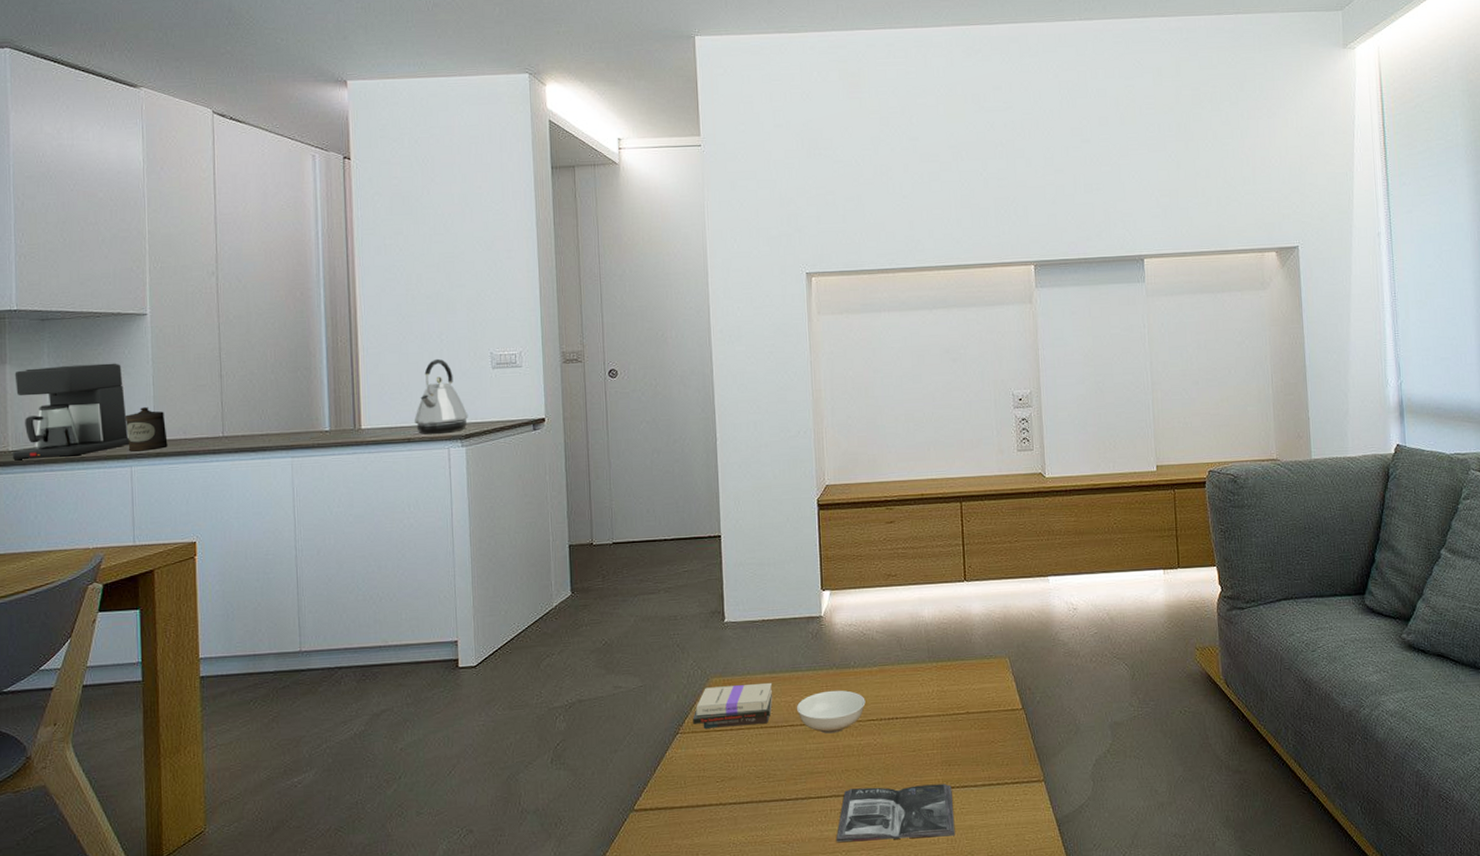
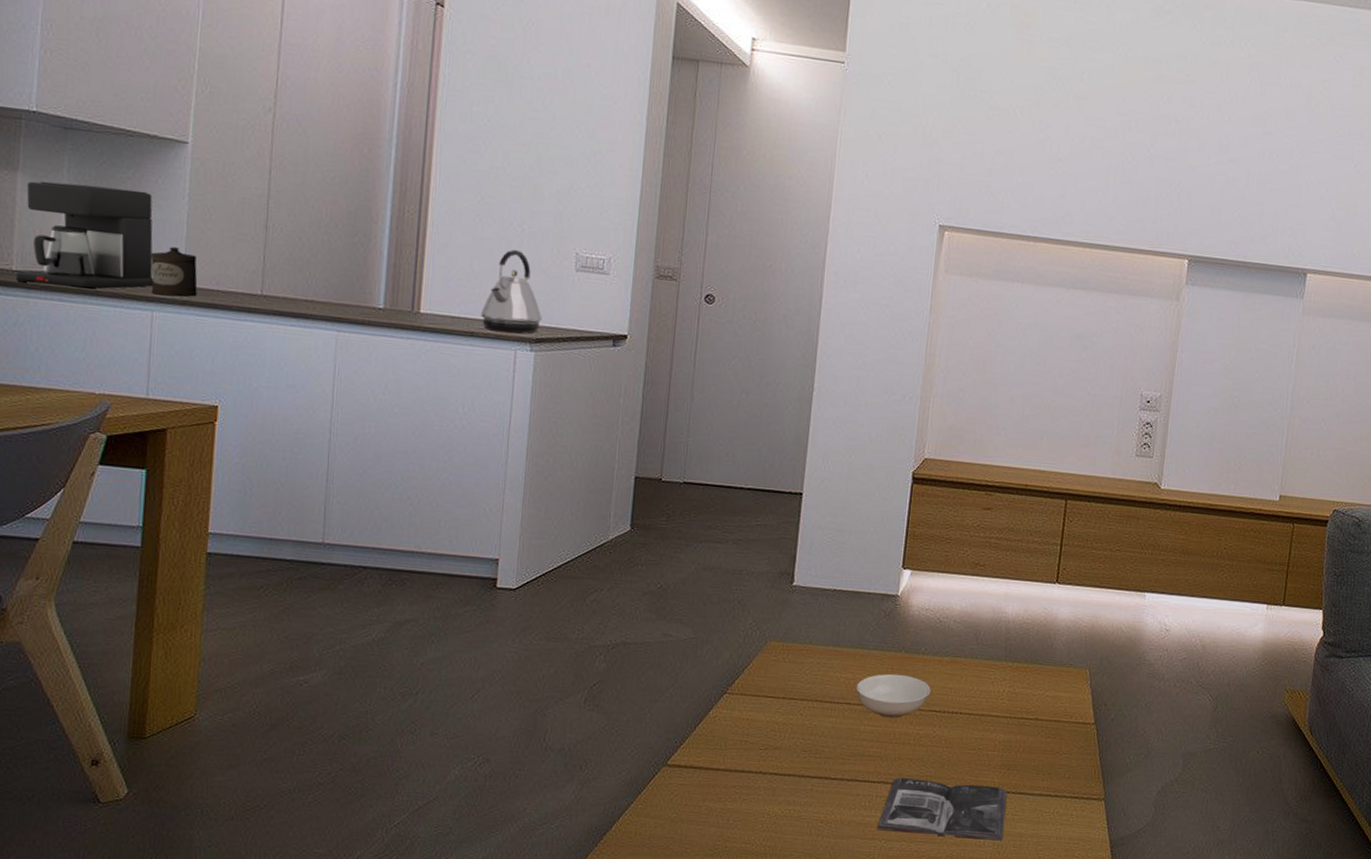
books: present [693,682,773,729] -> none [743,650,835,697]

